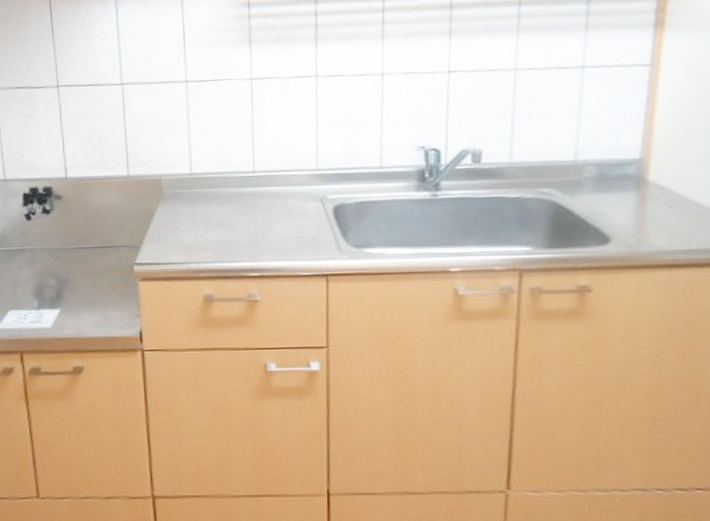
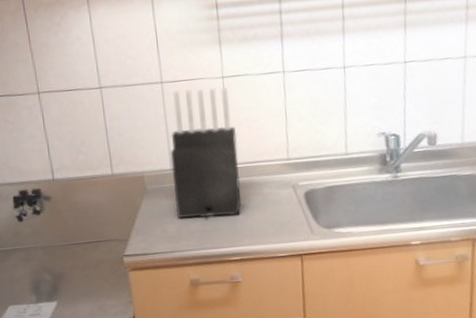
knife block: none [190,89,264,230] -> present [170,87,242,219]

